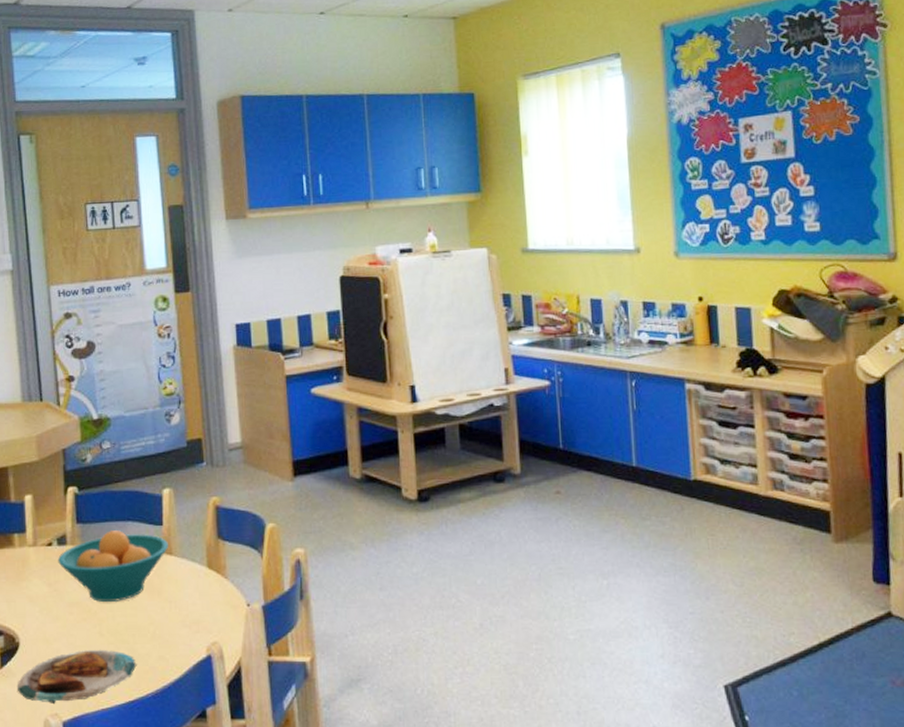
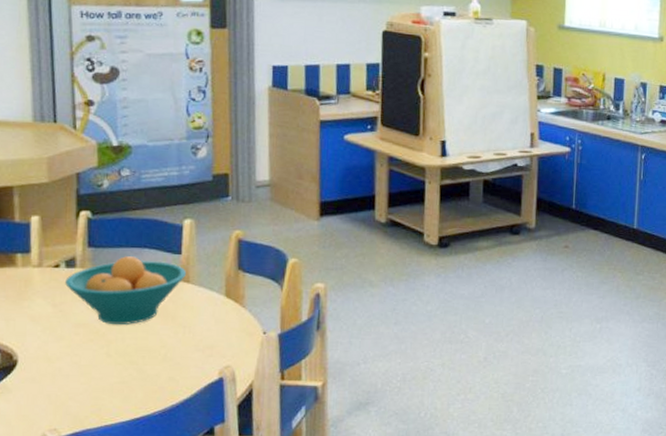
plate: present [17,650,137,705] -> none [12,370,145,420]

